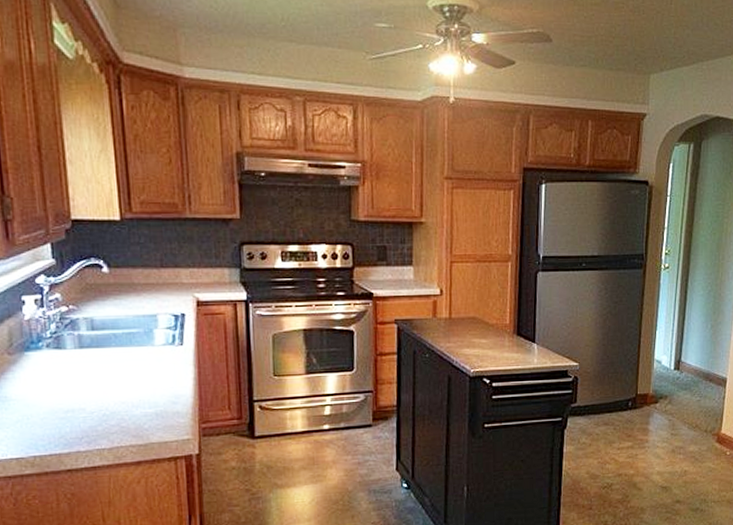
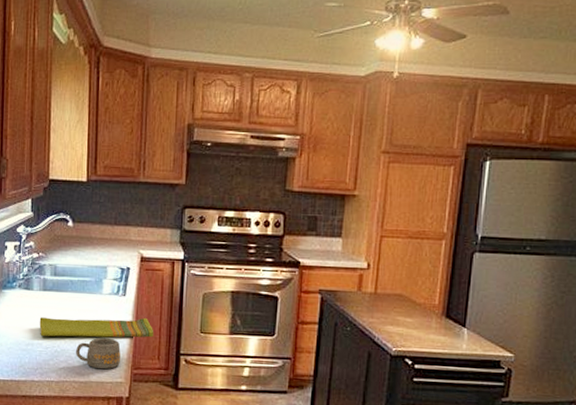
dish towel: none [78,367,222,401] -> present [39,317,154,338]
mug: none [129,392,185,429] -> present [76,337,121,370]

